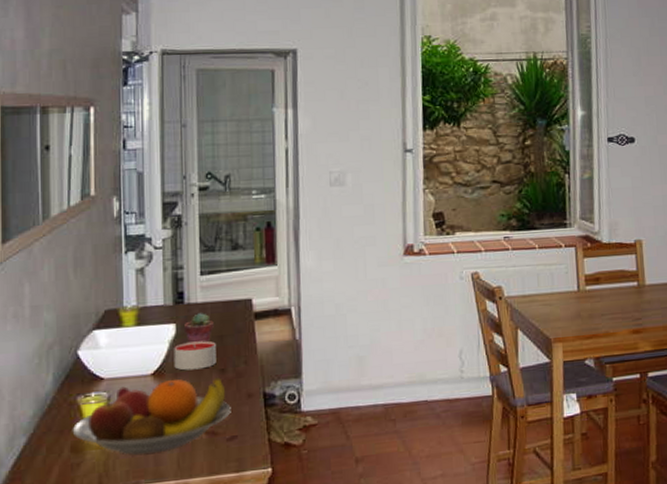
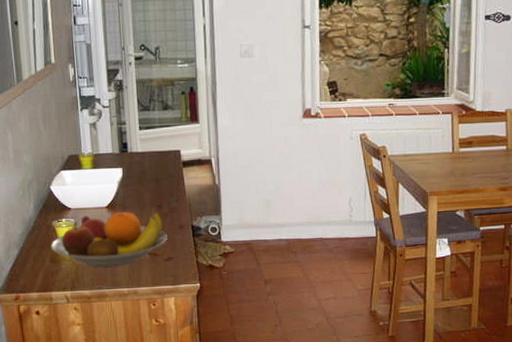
candle: present [174,340,216,371] -> none [121,182,155,205]
potted succulent: present [183,313,214,344] -> none [128,160,152,184]

